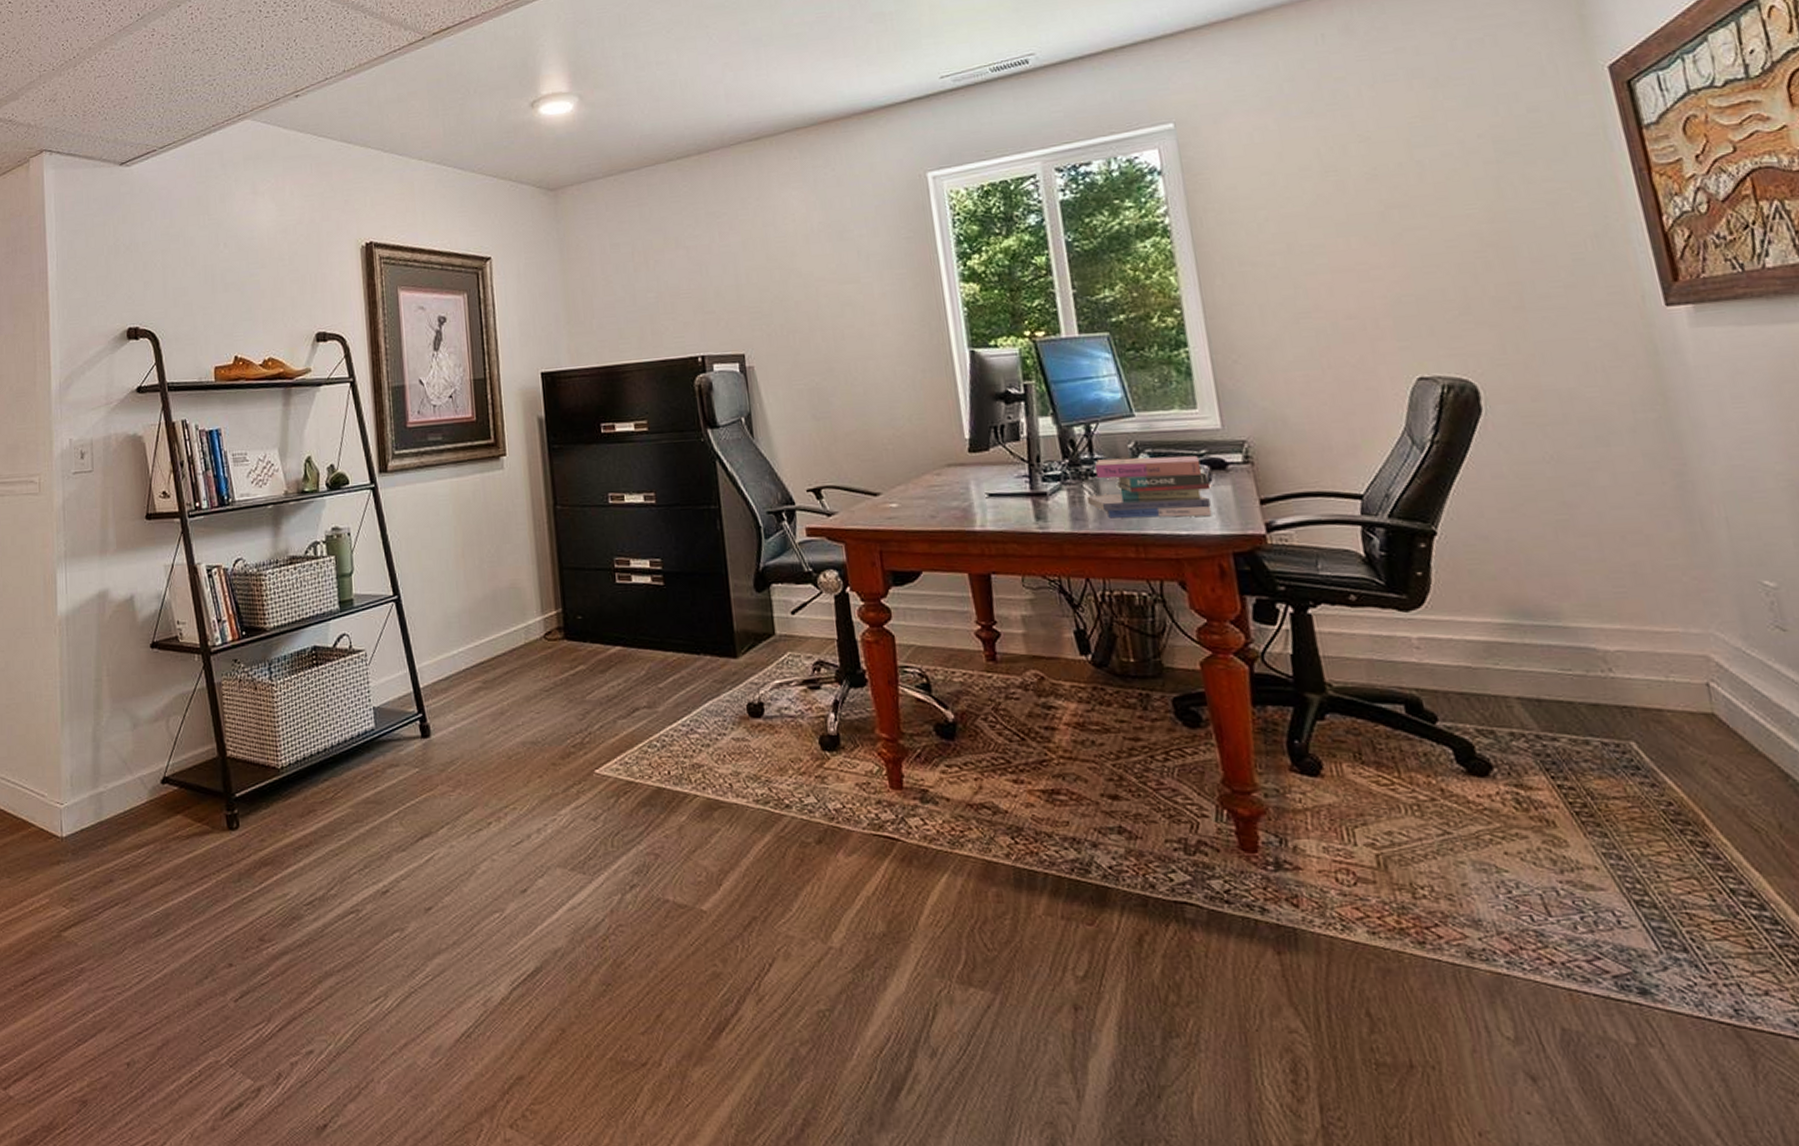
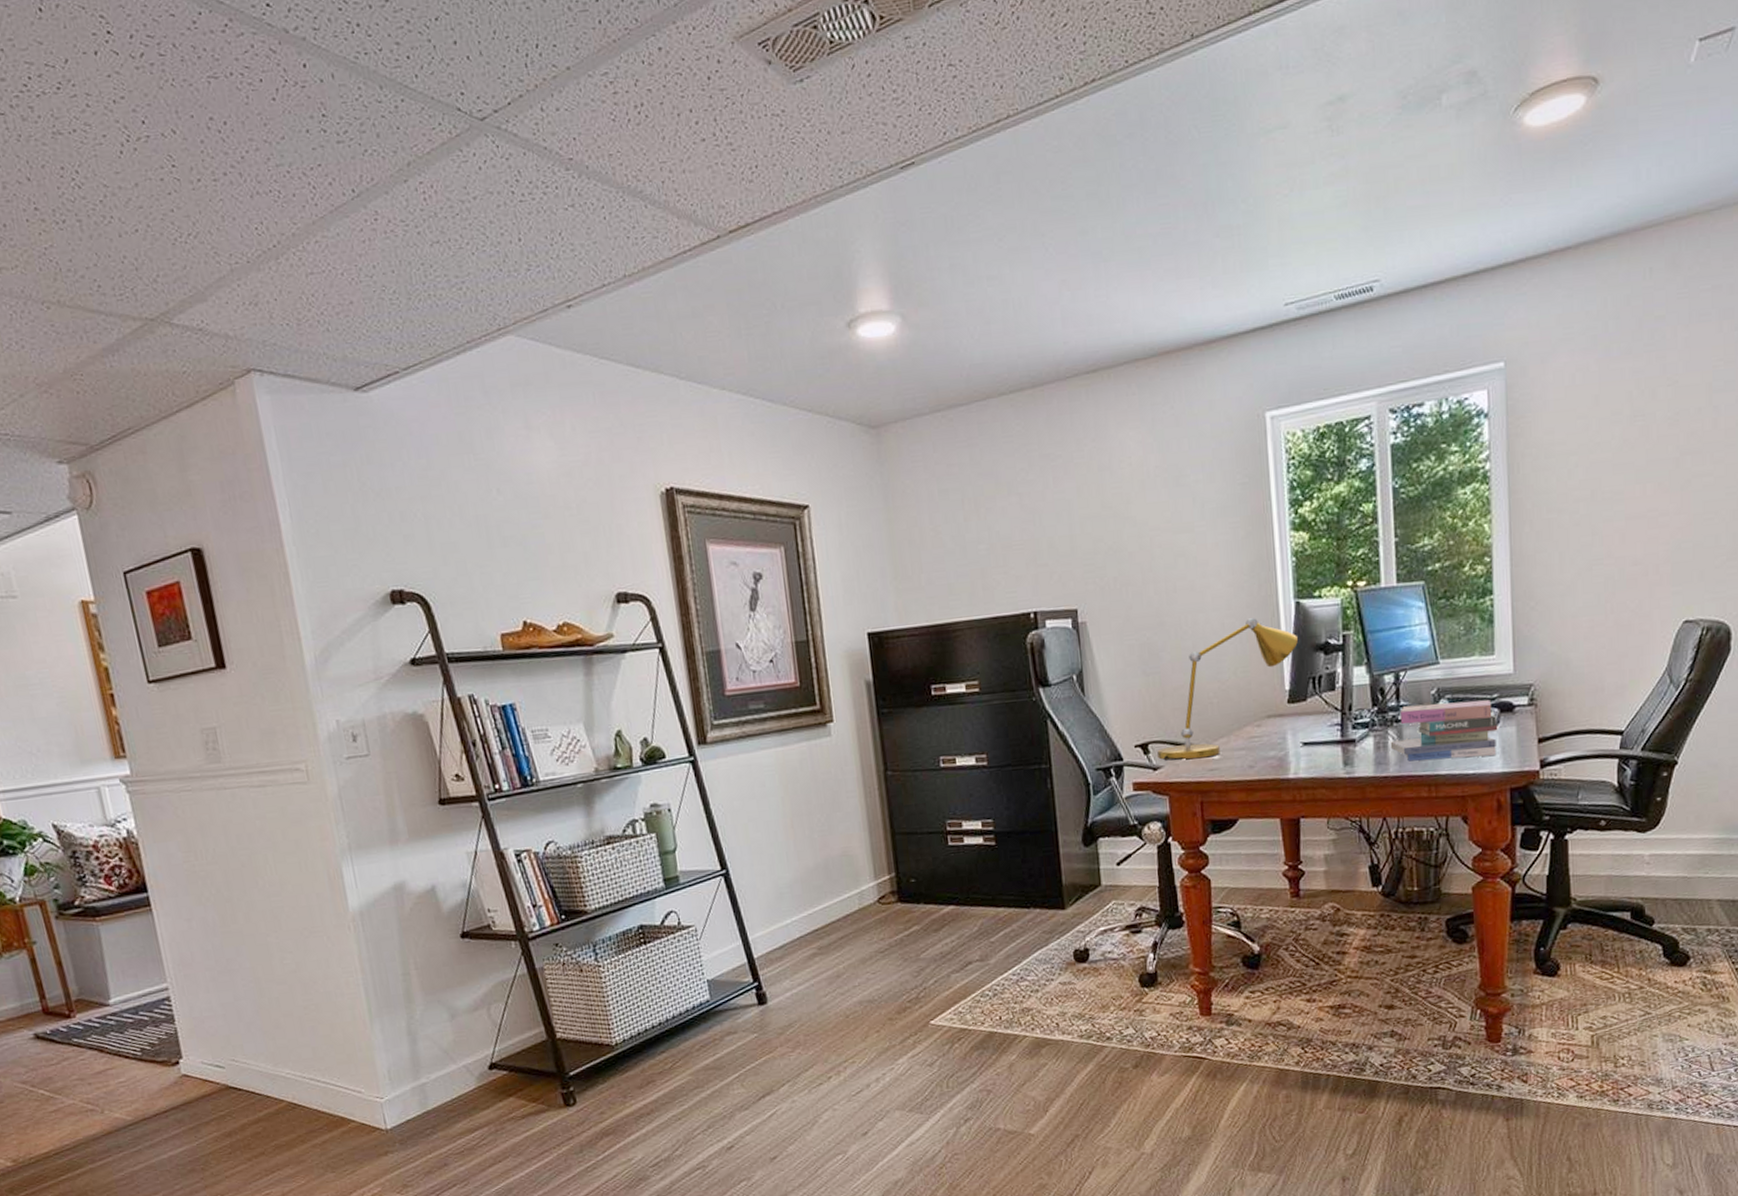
desk lamp: none [831,366,976,508] -> present [1157,618,1299,761]

